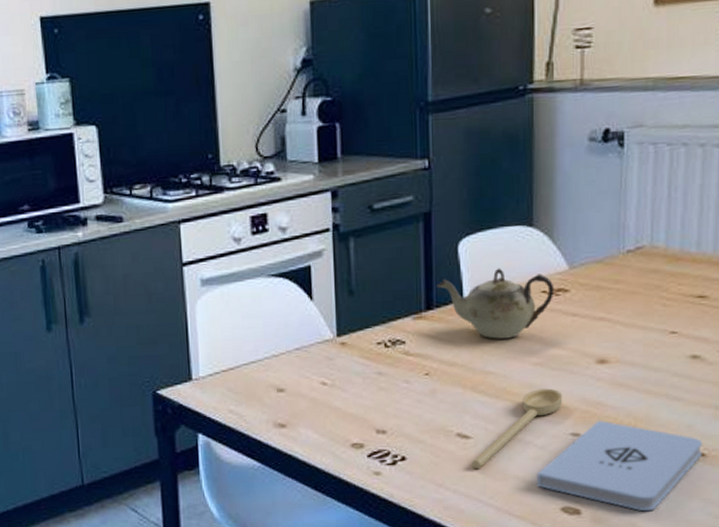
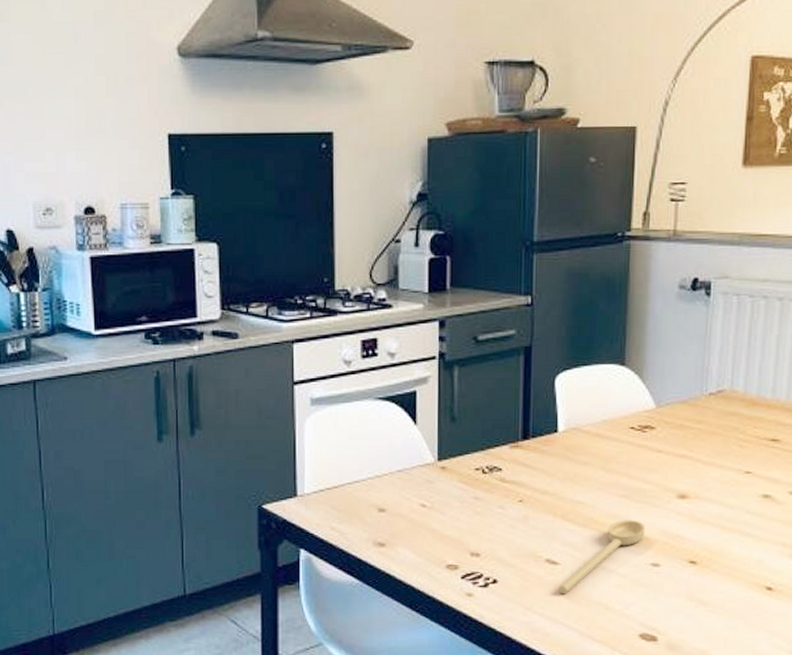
teapot: present [436,268,555,339] -> none [533,403,642,471]
notepad: present [537,420,703,512] -> none [618,553,771,641]

